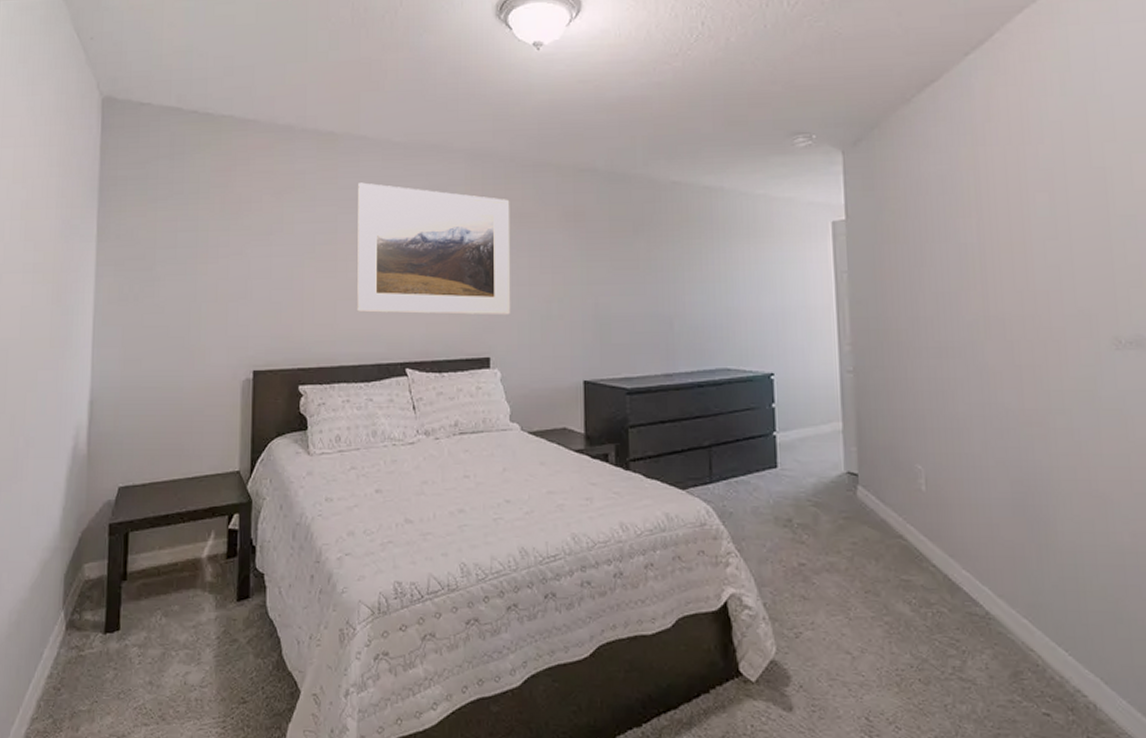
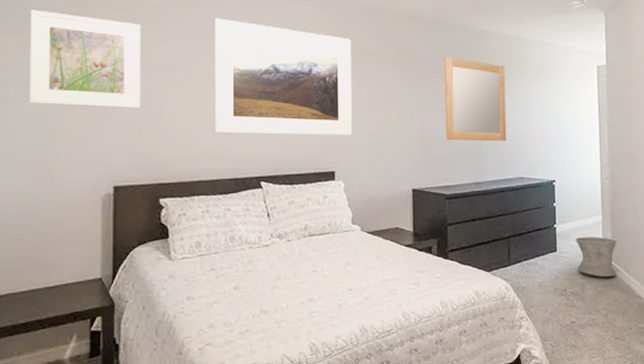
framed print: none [175,183,282,285] -> present [29,9,141,108]
home mirror: none [623,217,706,322] -> present [444,57,507,141]
vase: none [804,450,866,506] -> present [576,237,617,277]

